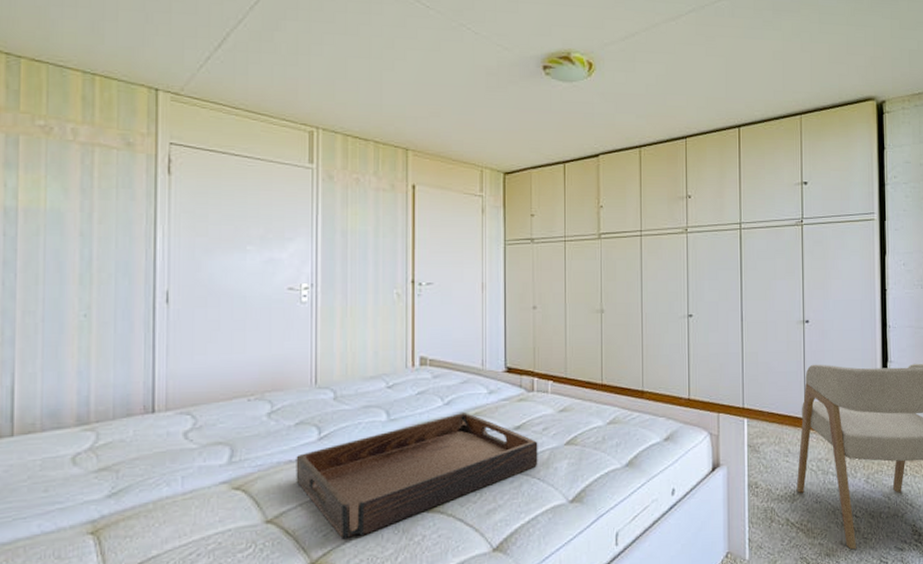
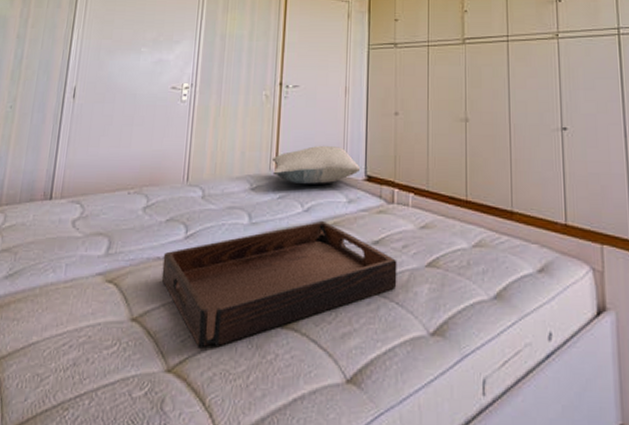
pillow: none [409,340,500,379] -> present [272,145,361,184]

